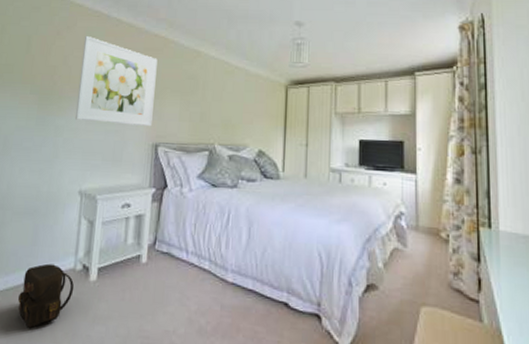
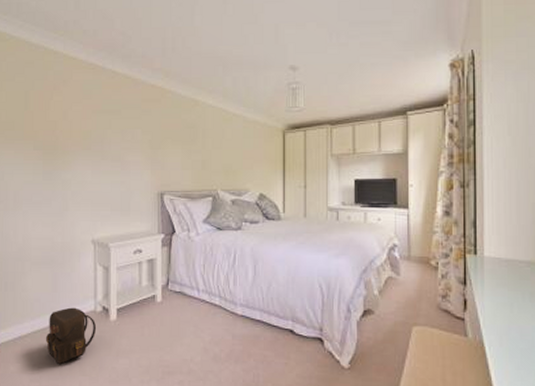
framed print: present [75,35,158,127] -> none [80,88,156,177]

